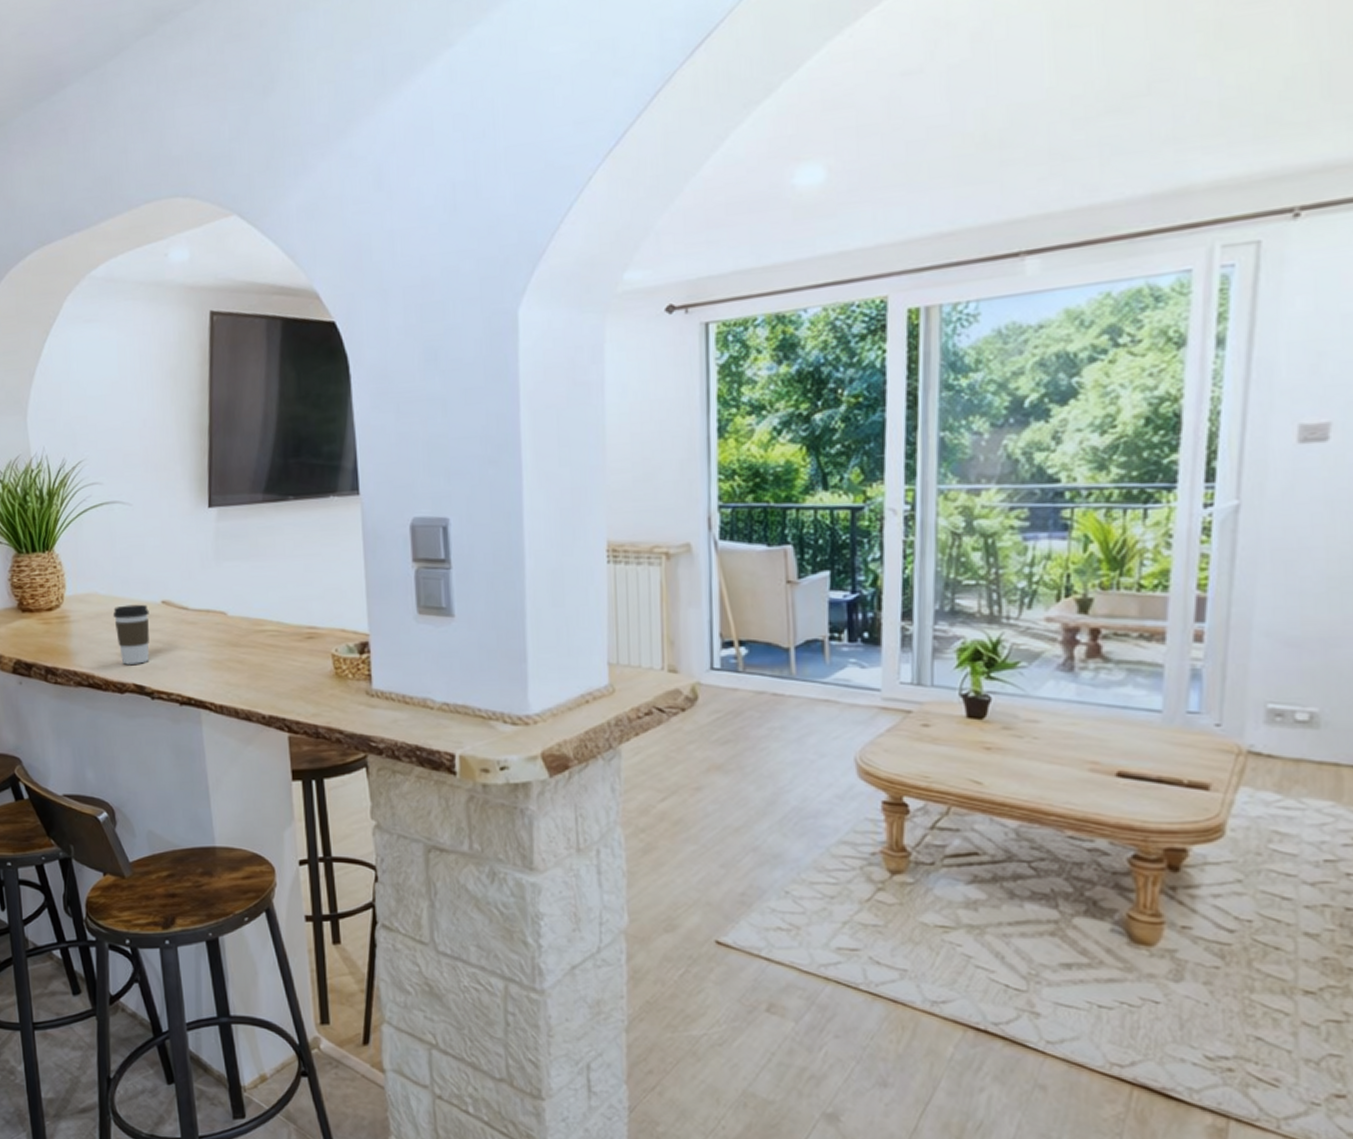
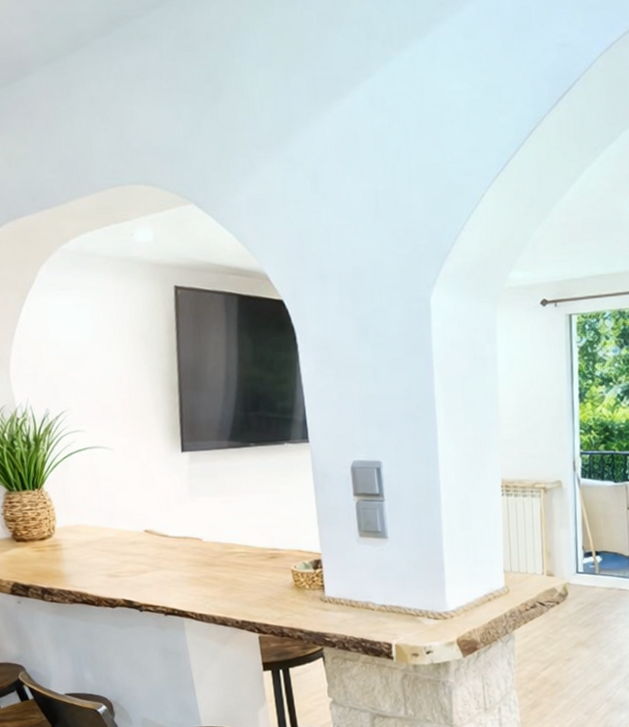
coffee cup: present [113,604,149,665] -> none [101,533,136,584]

